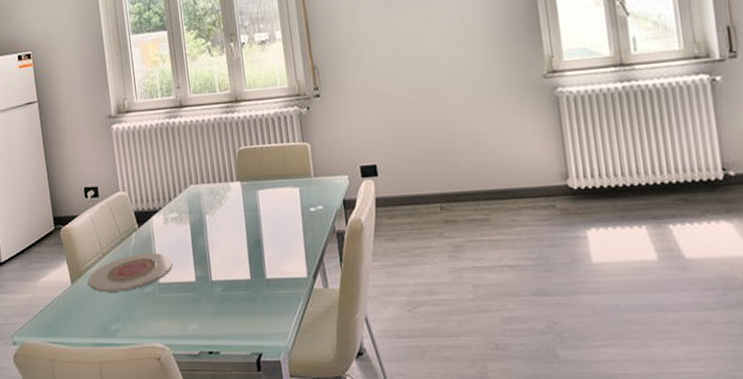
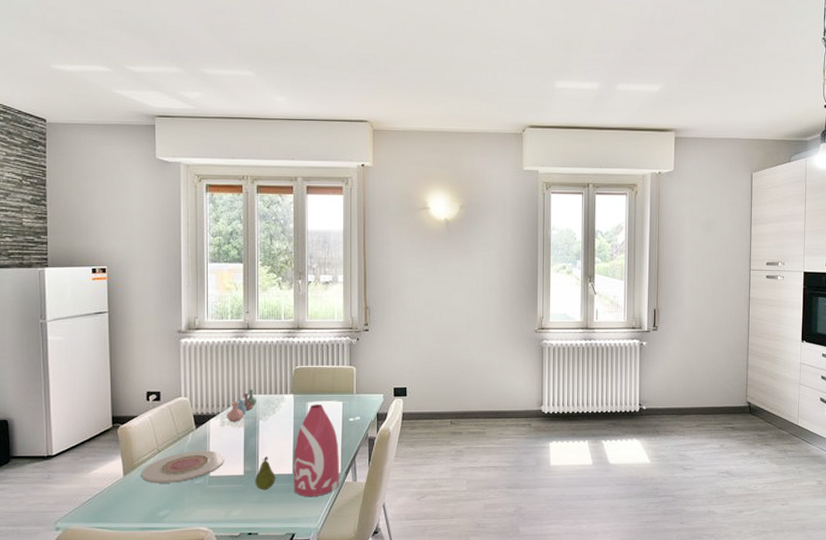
vase: none [169,177,201,218] -> present [227,389,257,422]
fruit: none [208,258,232,300] -> present [255,456,276,490]
bottle: none [249,192,307,307] -> present [294,404,339,496]

